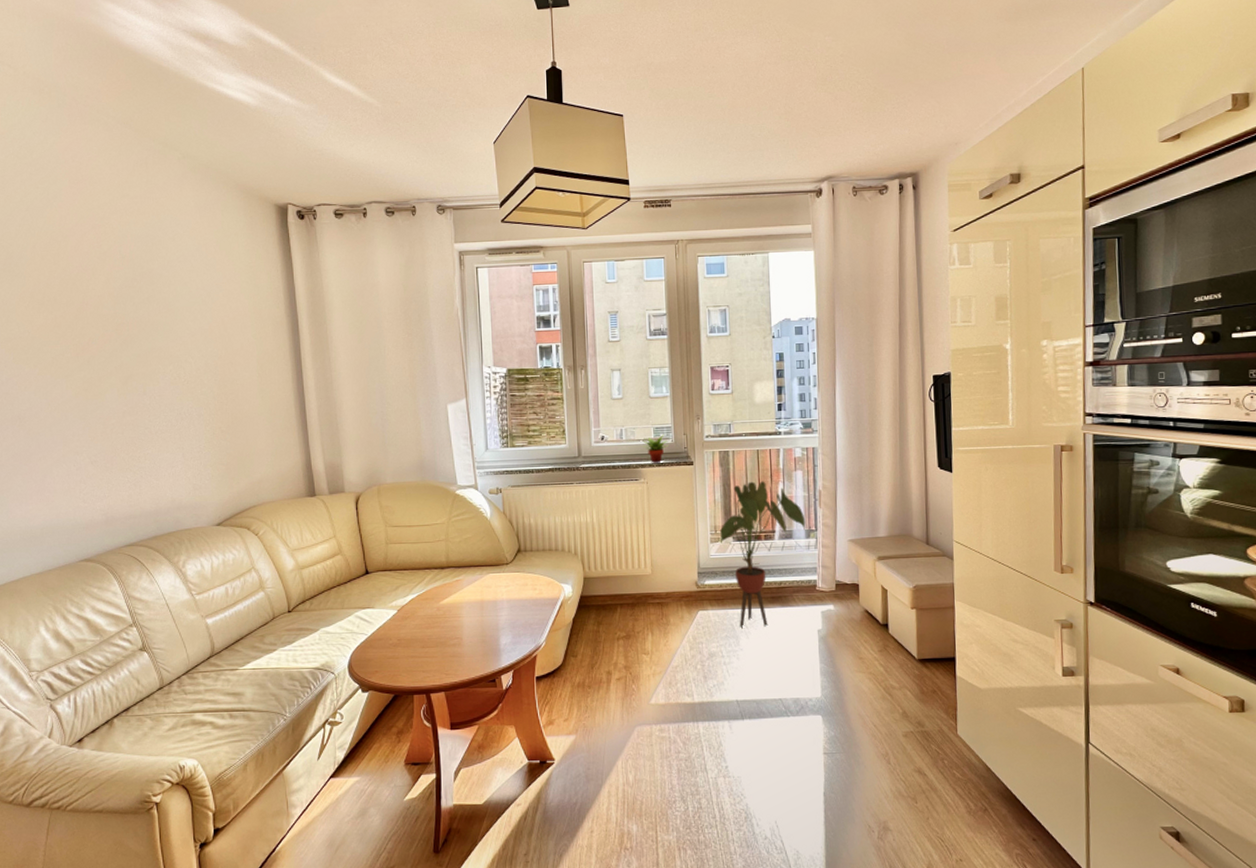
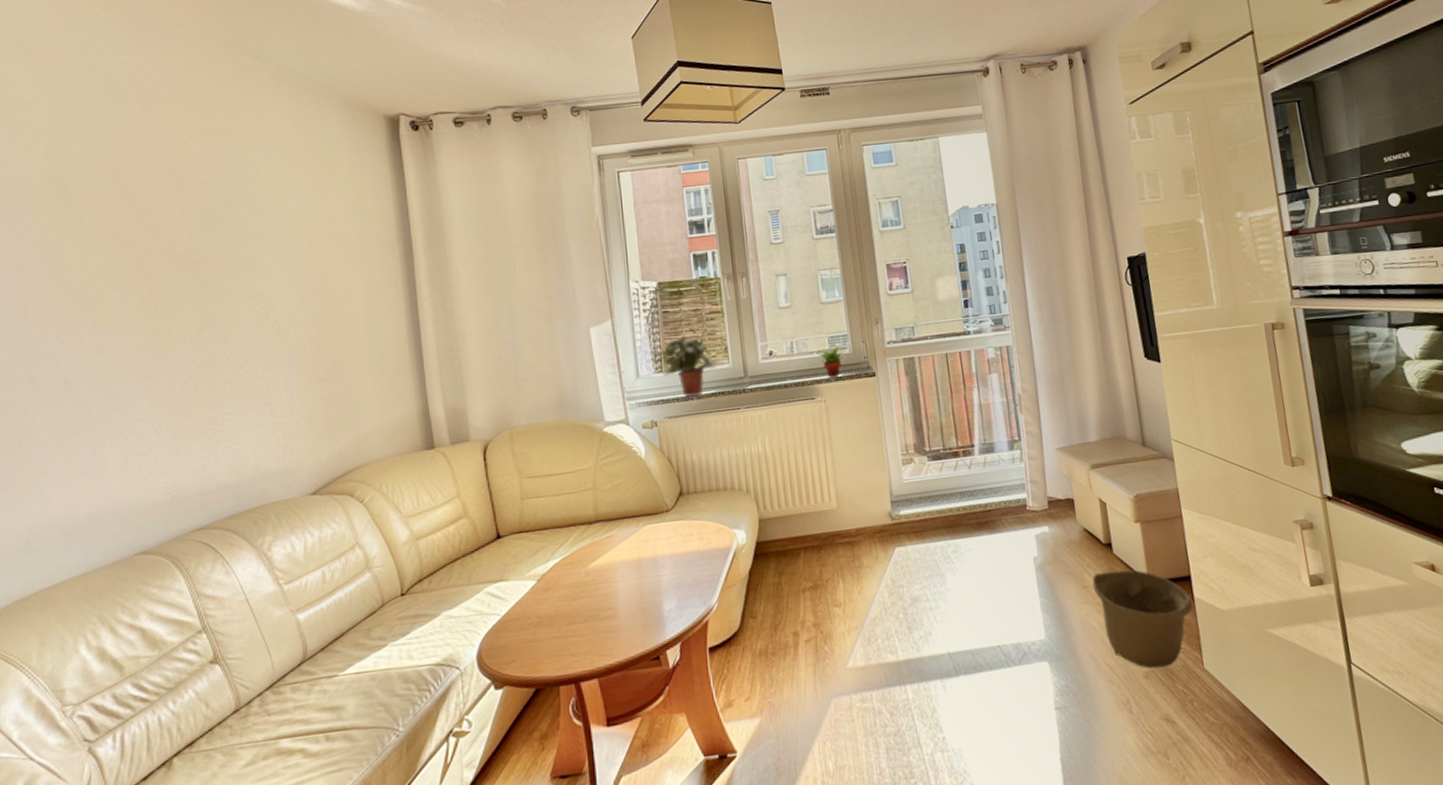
potted plant: none [507,417,556,470] -> present [660,335,718,397]
house plant: present [719,481,806,628] -> none [911,388,1008,563]
basket: none [867,647,955,730] -> present [1092,569,1194,668]

